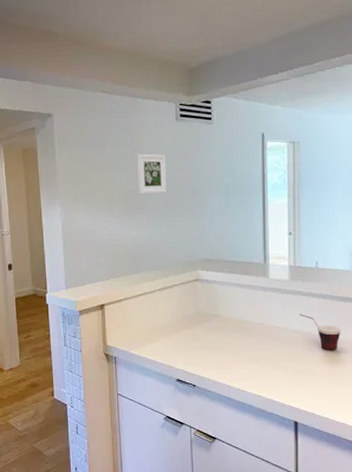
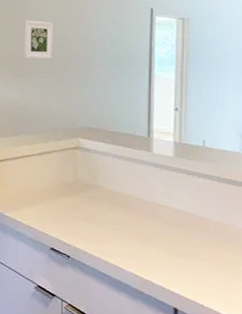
cup: present [299,314,341,350] -> none [184,193,228,236]

